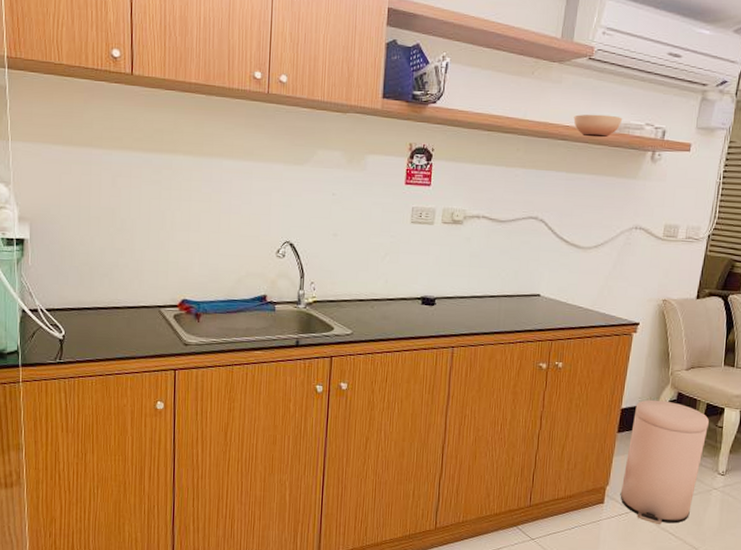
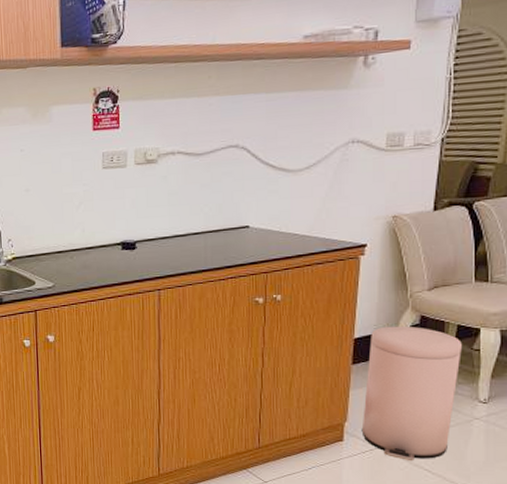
bowl: present [573,114,623,138] -> none [268,24,326,52]

